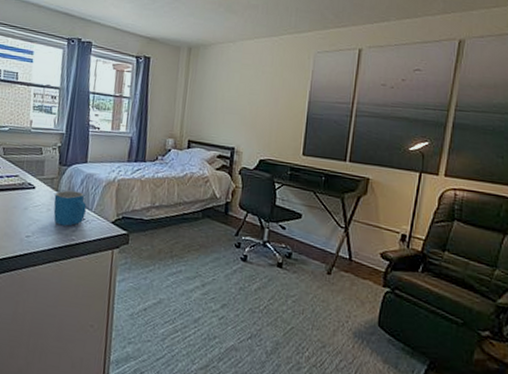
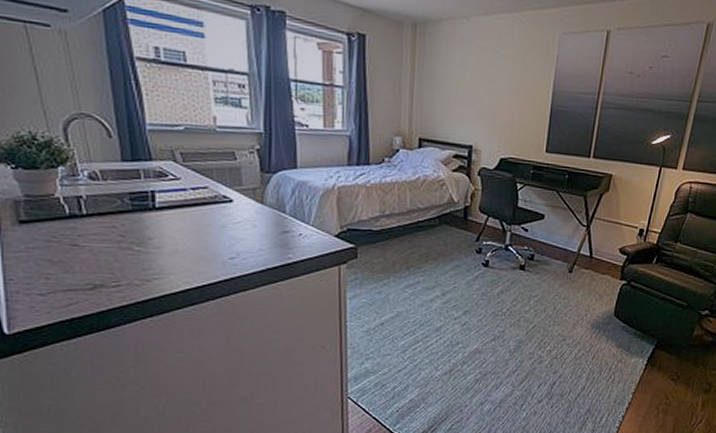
mug: present [53,190,87,227] -> none [259,202,302,244]

